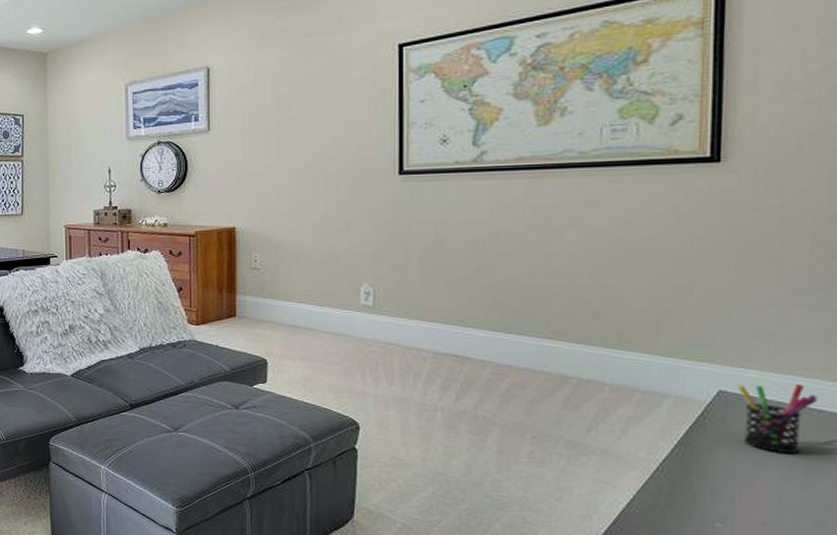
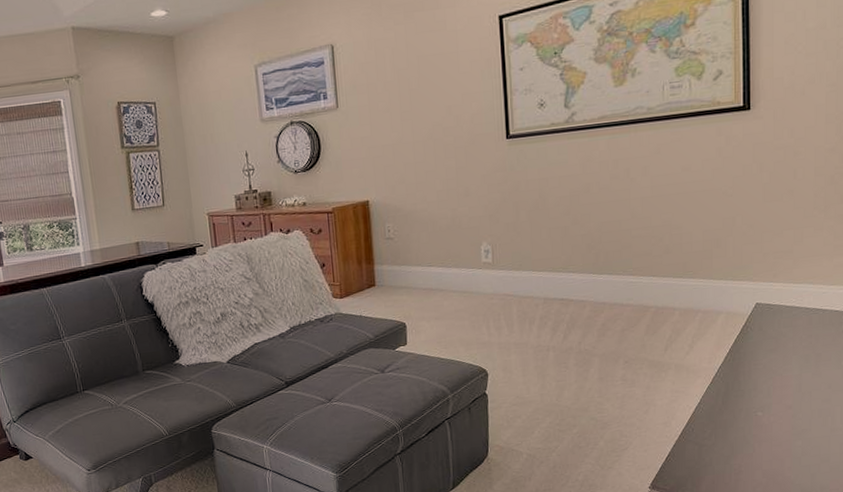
pen holder: present [736,384,818,453] -> none [768,290,823,348]

